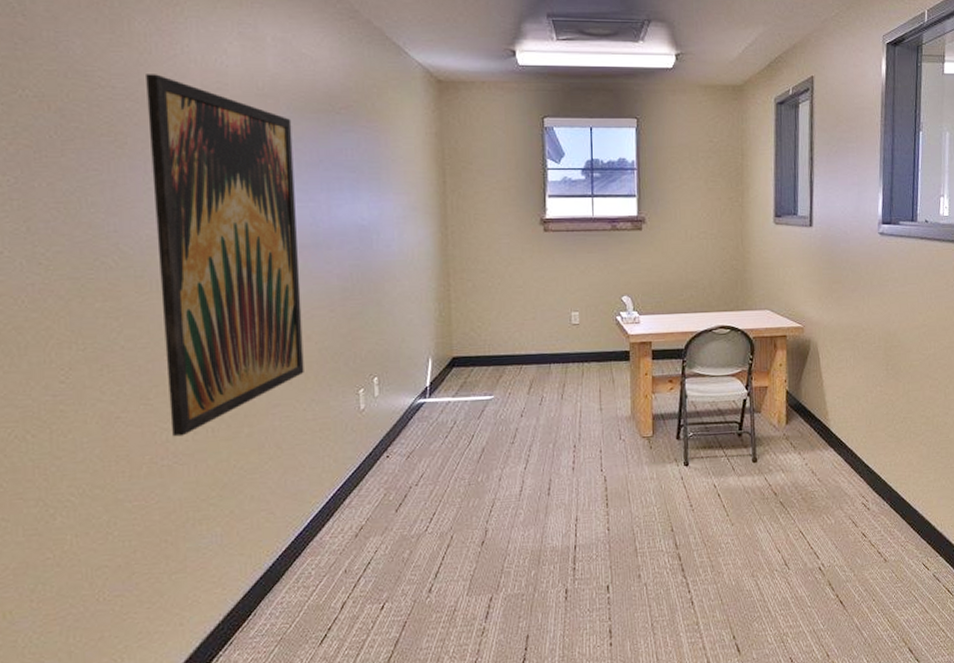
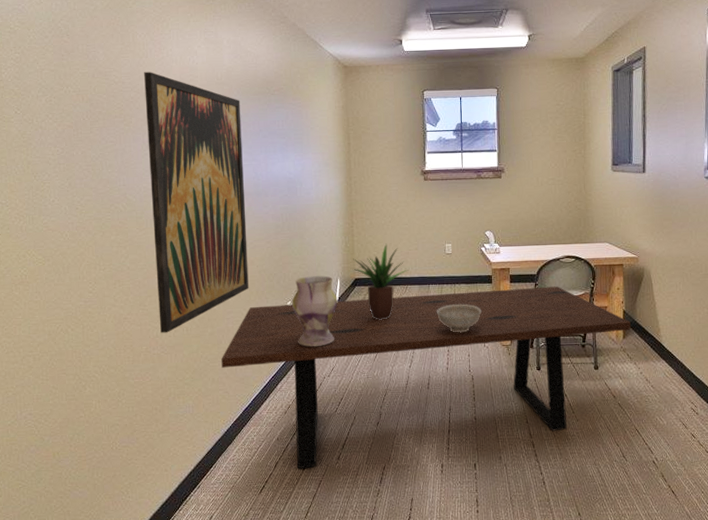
dining table: none [263,363,795,609] -> present [221,286,631,469]
vase: none [365,354,429,448] -> present [292,275,338,347]
potted plant: none [450,311,524,410] -> present [353,243,409,320]
decorative bowl: none [560,387,617,424] -> present [437,304,482,333]

